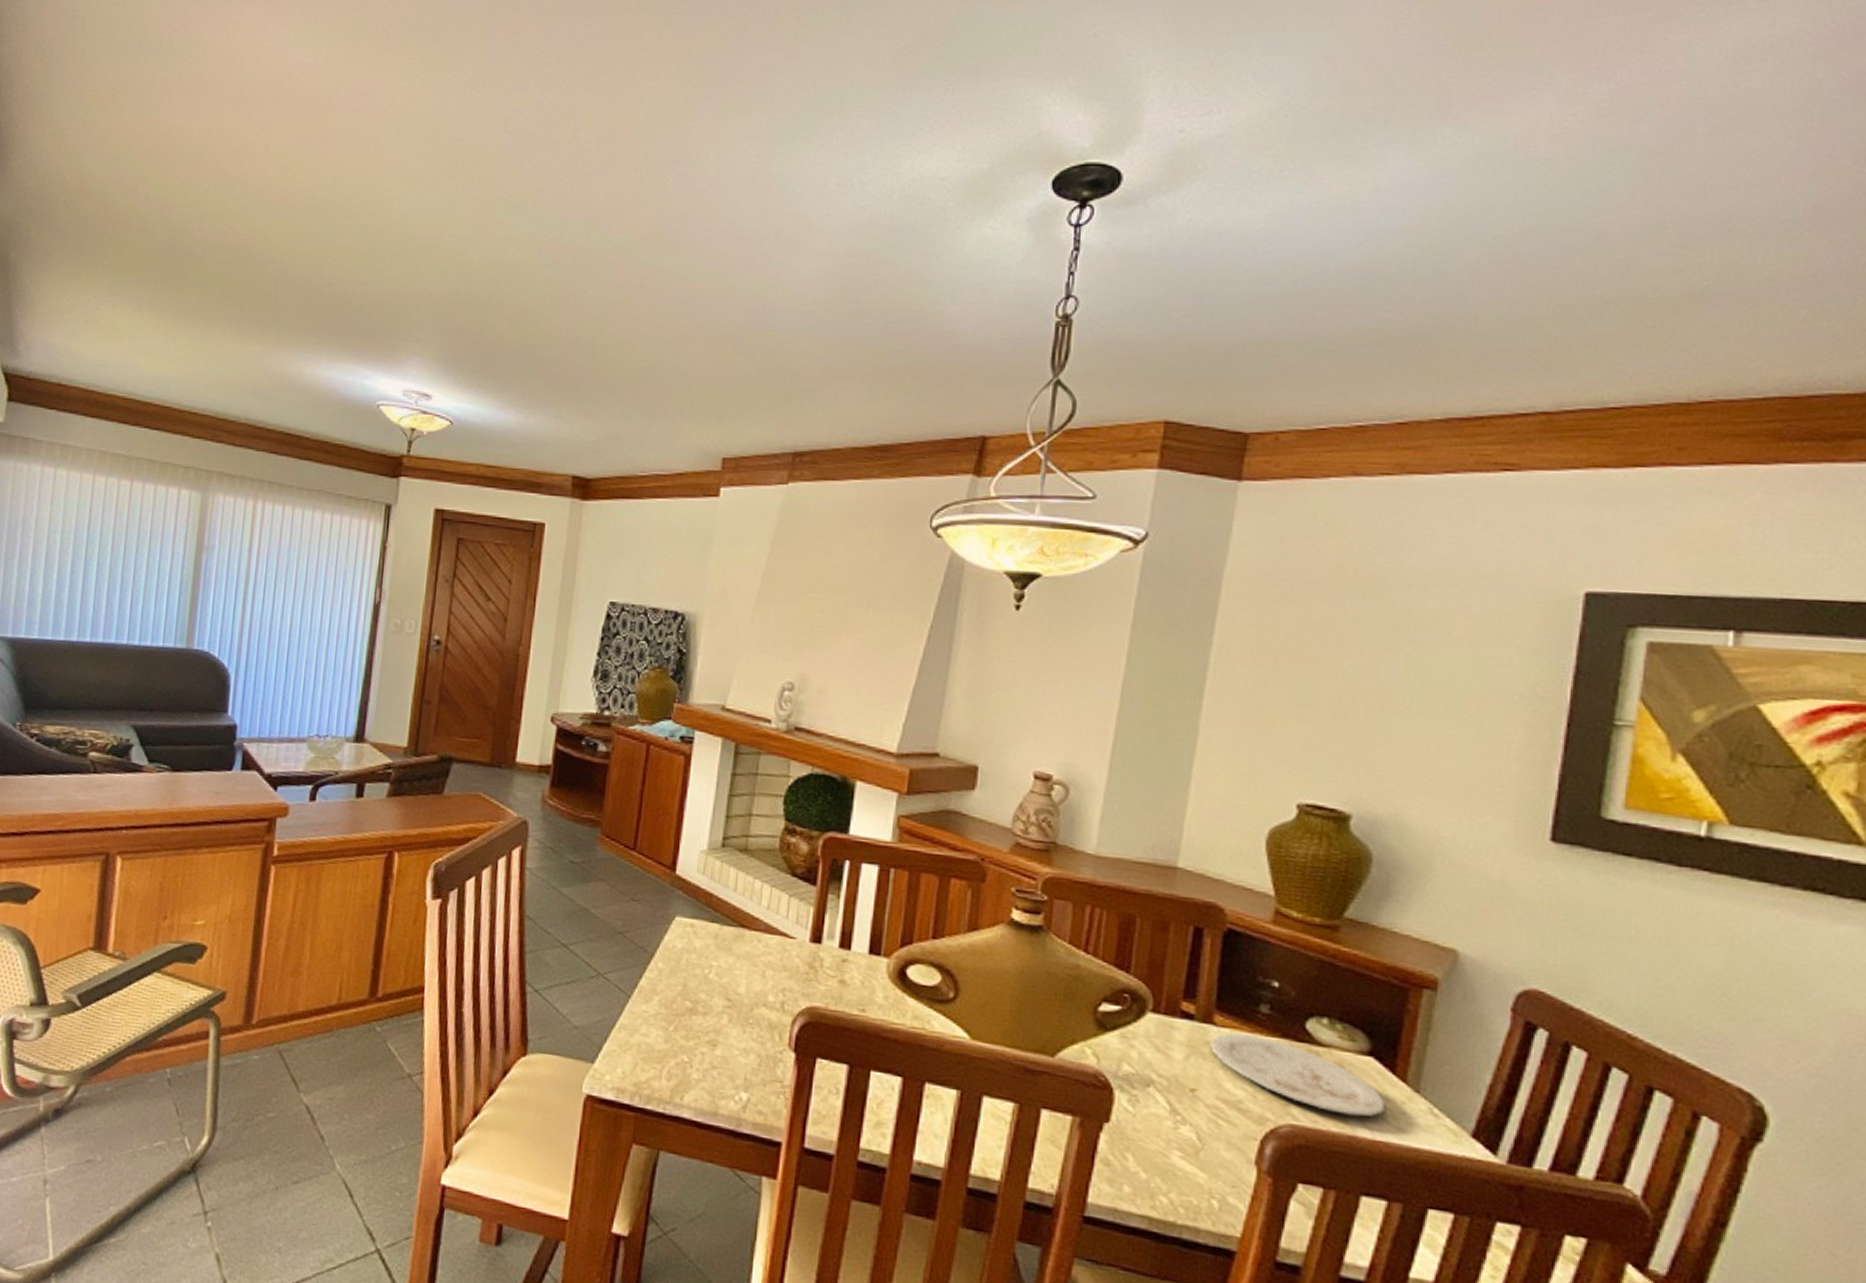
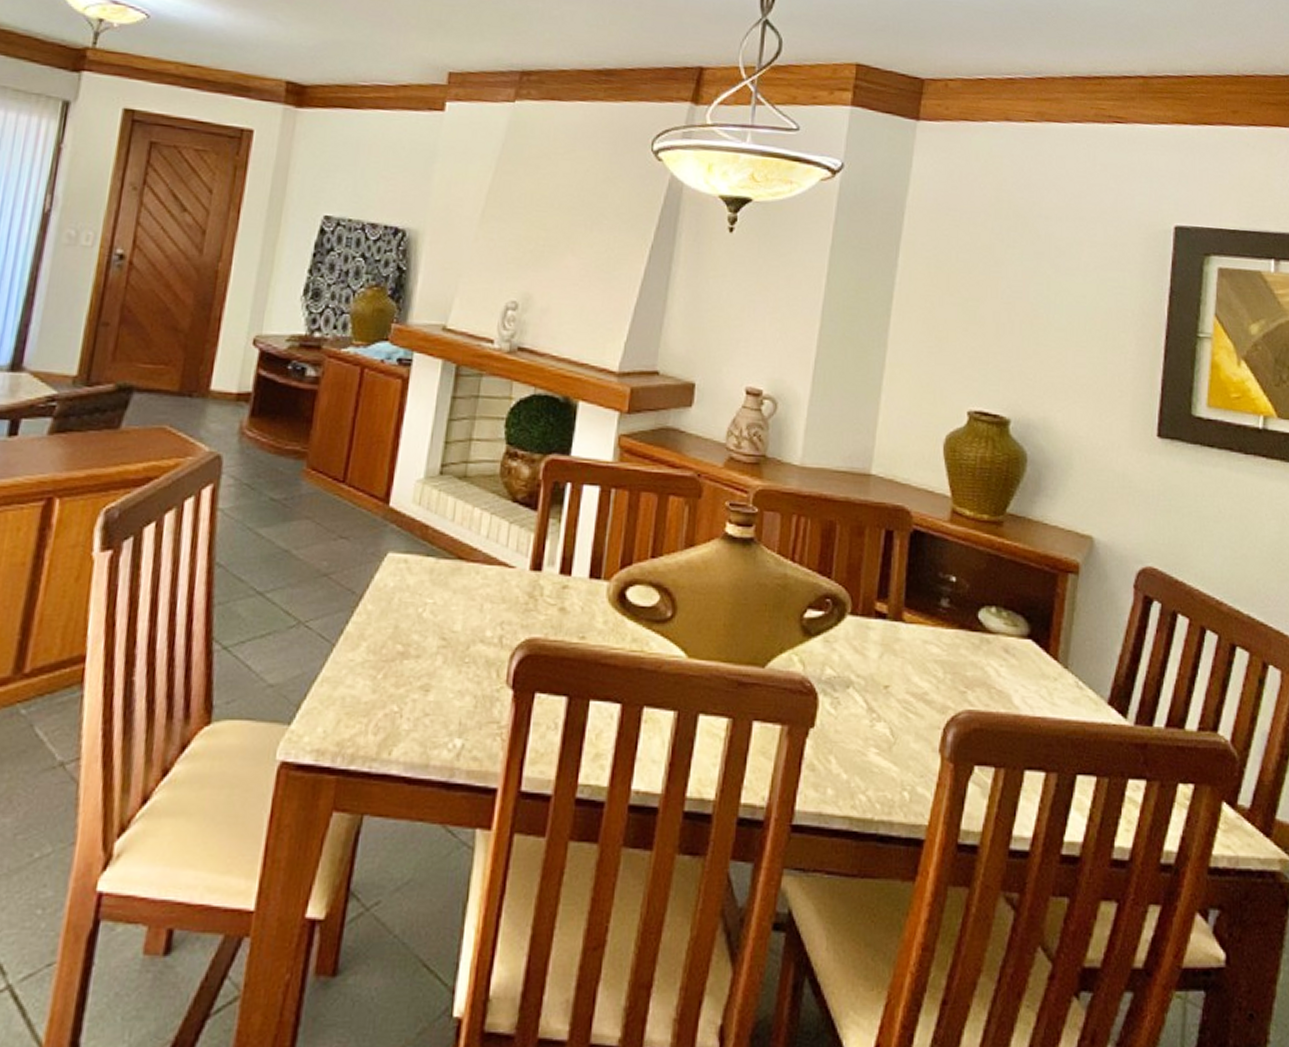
plate: present [1211,1033,1386,1117] -> none [901,629,1042,696]

